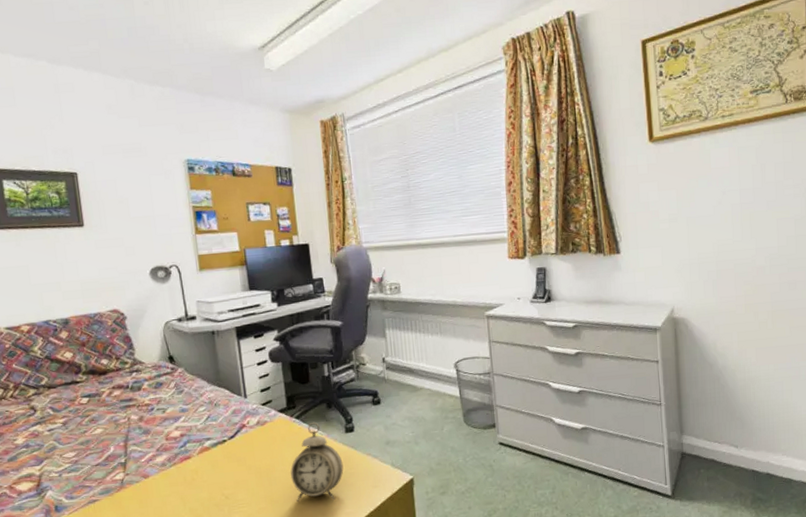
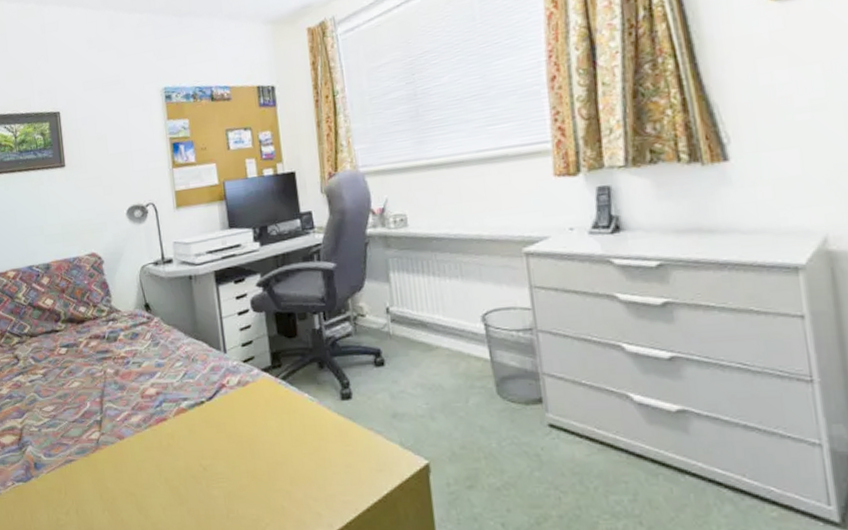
alarm clock: present [290,422,344,502] -> none [276,385,340,483]

